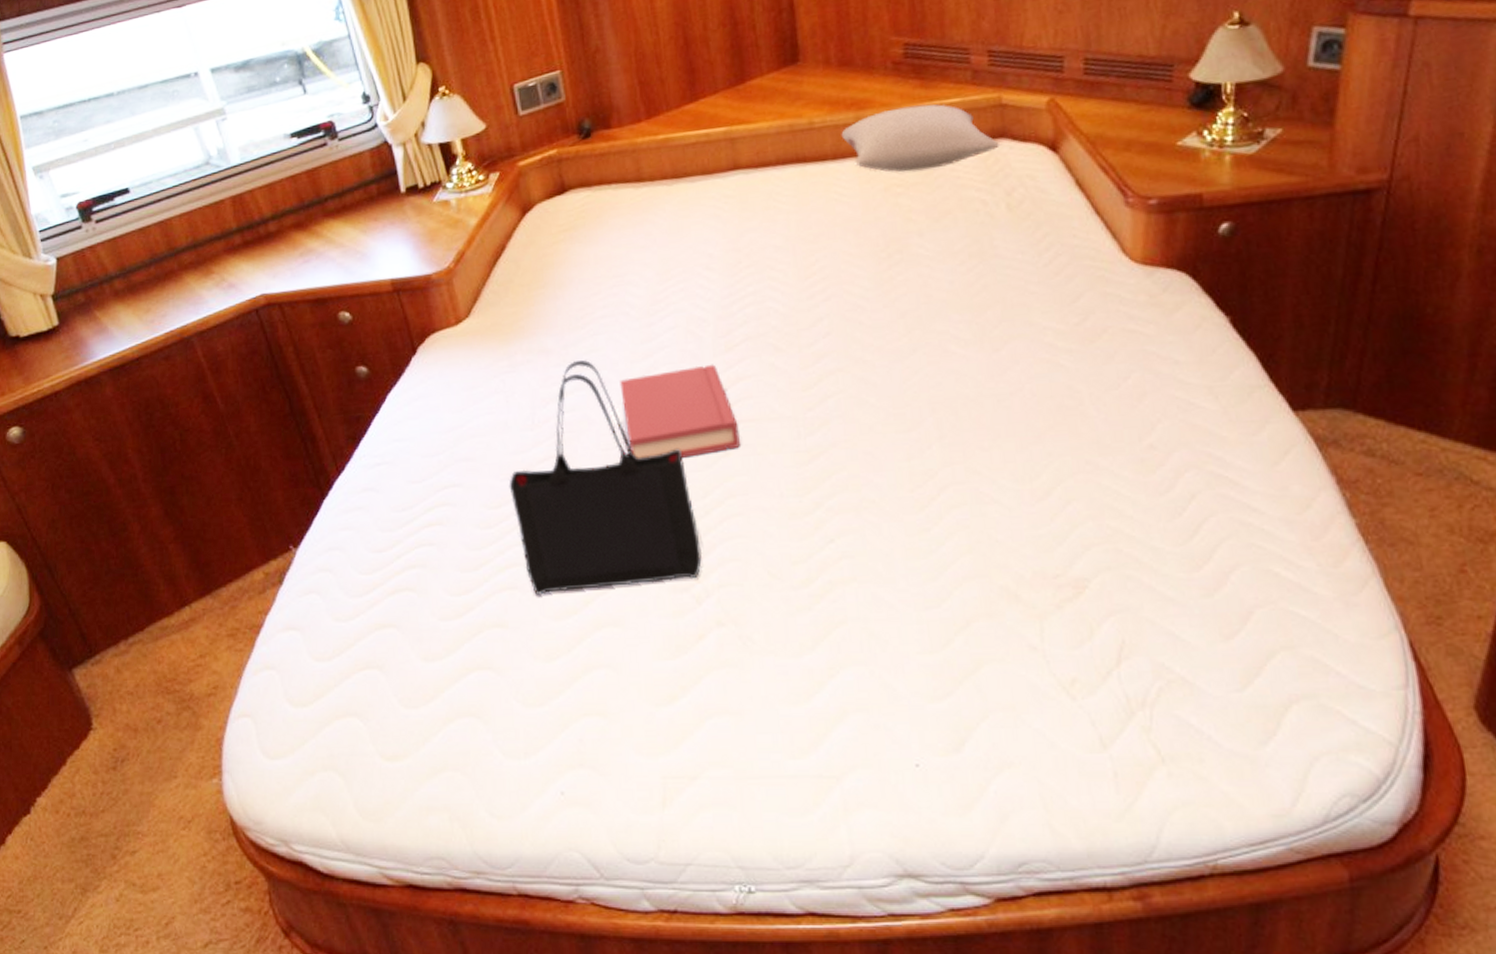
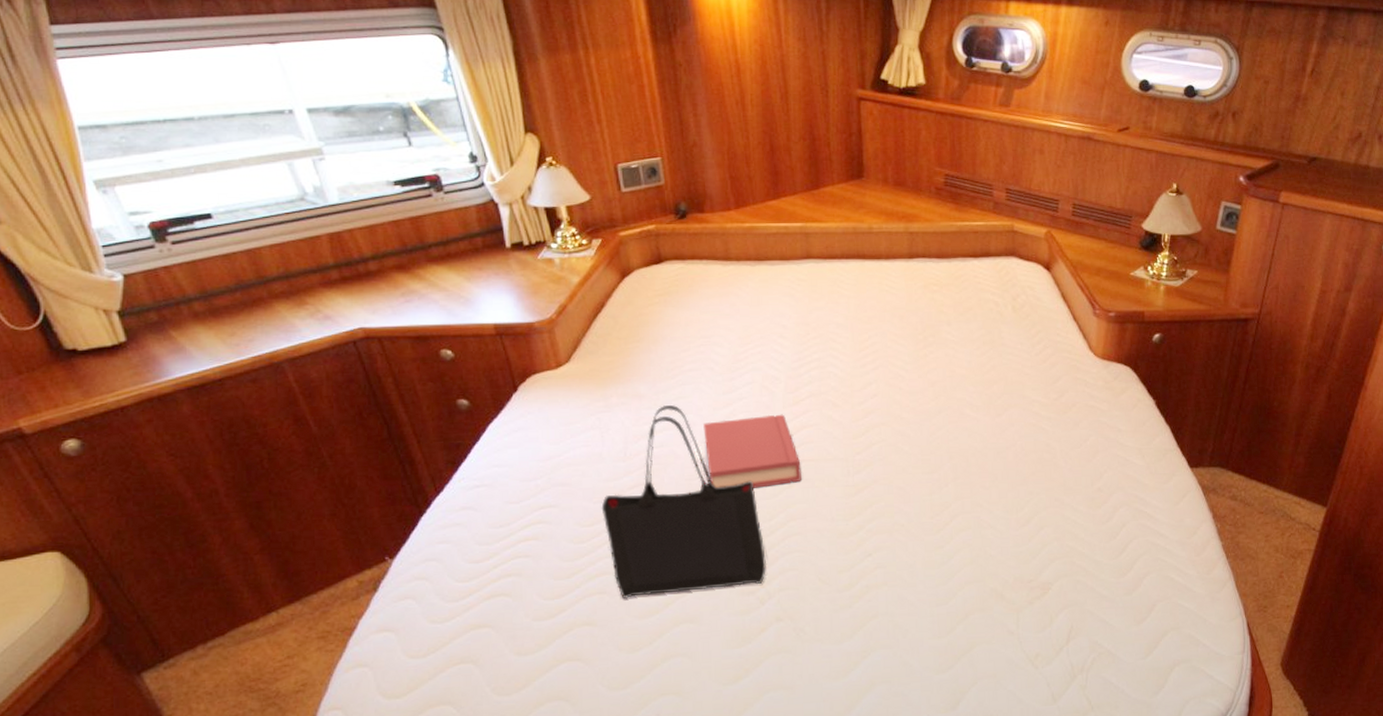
pillow: present [841,104,1000,172] -> none [893,224,1010,275]

